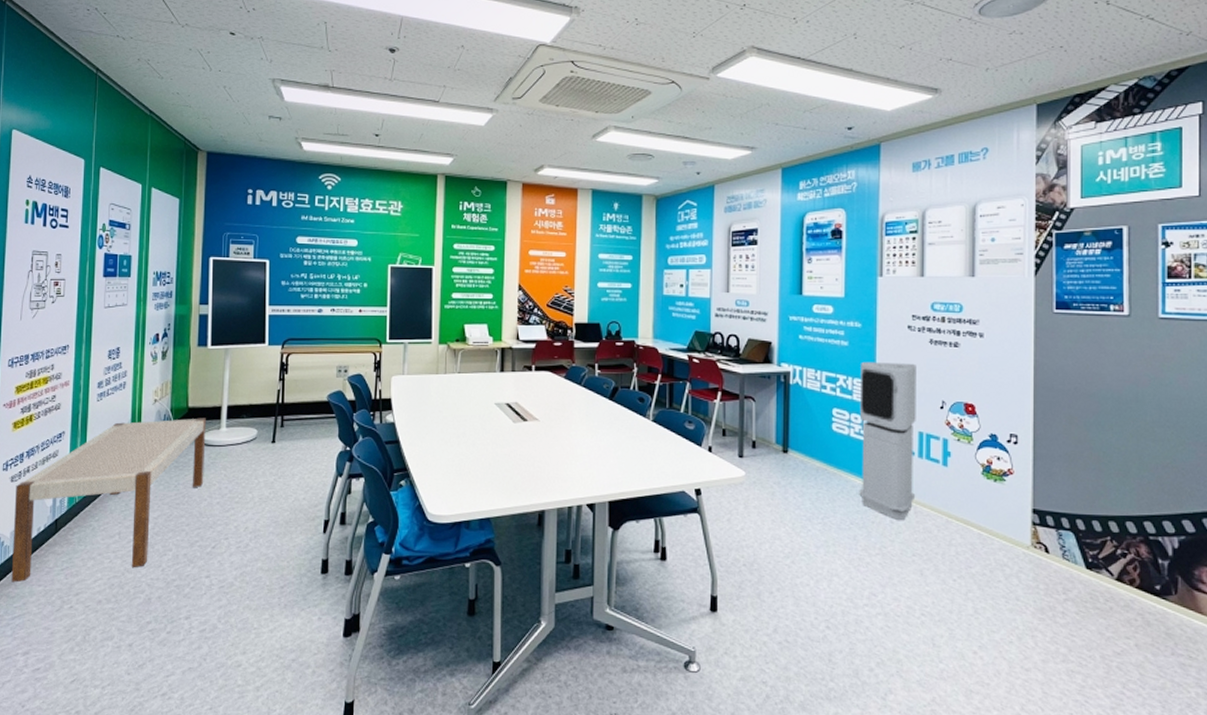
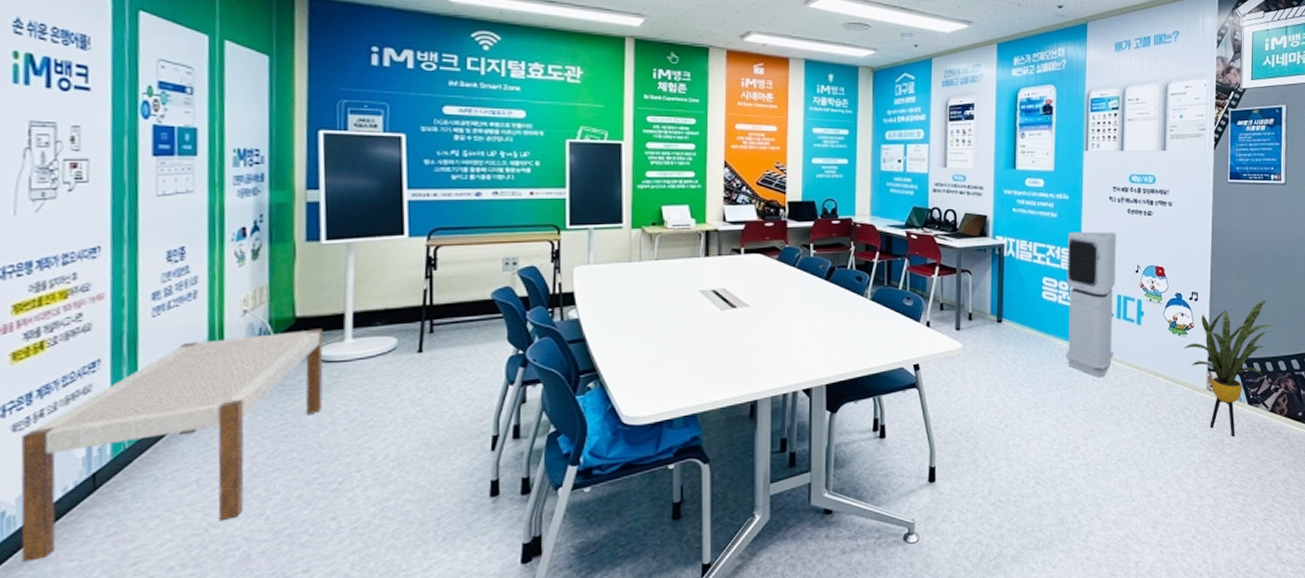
house plant: none [1001,448,1119,604] -> present [1184,300,1274,437]

